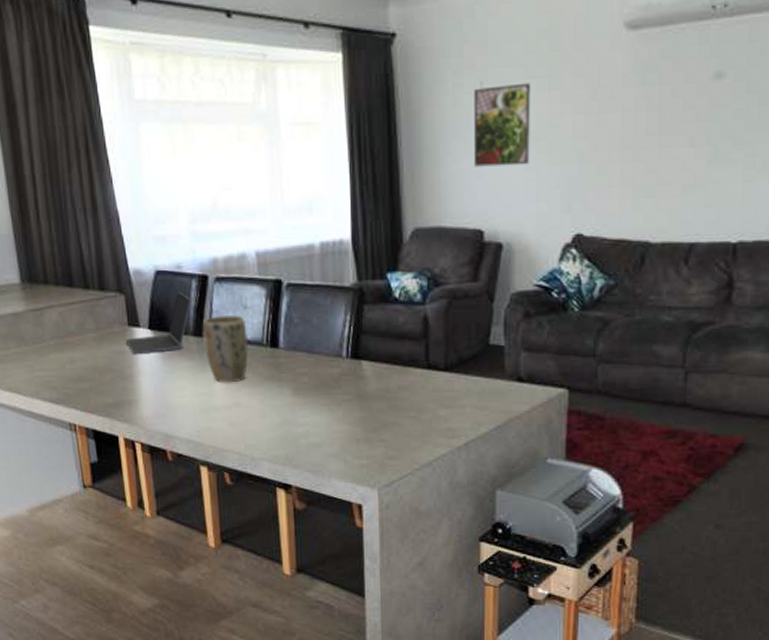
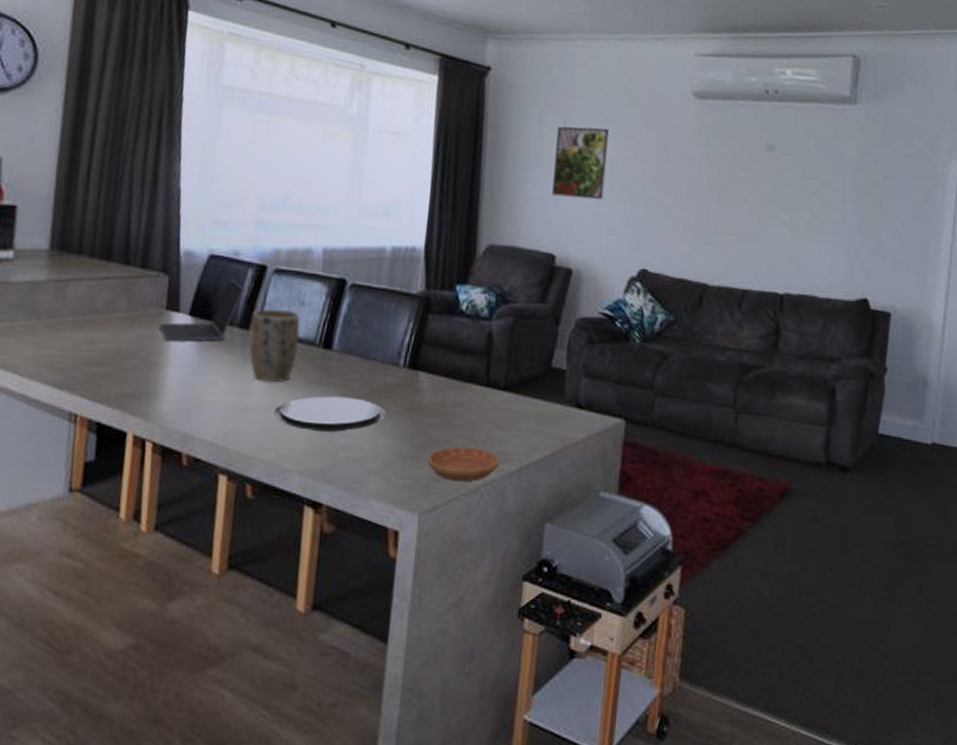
plate: none [236,390,337,424] -> present [272,396,387,433]
saucer: none [379,426,448,457] -> present [427,446,501,481]

